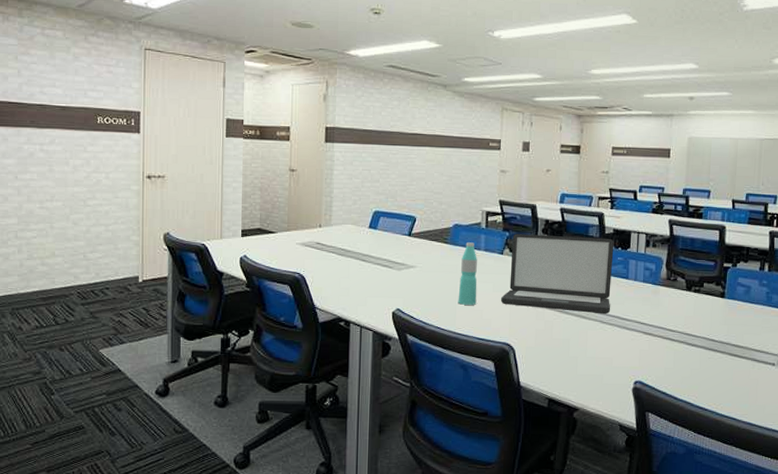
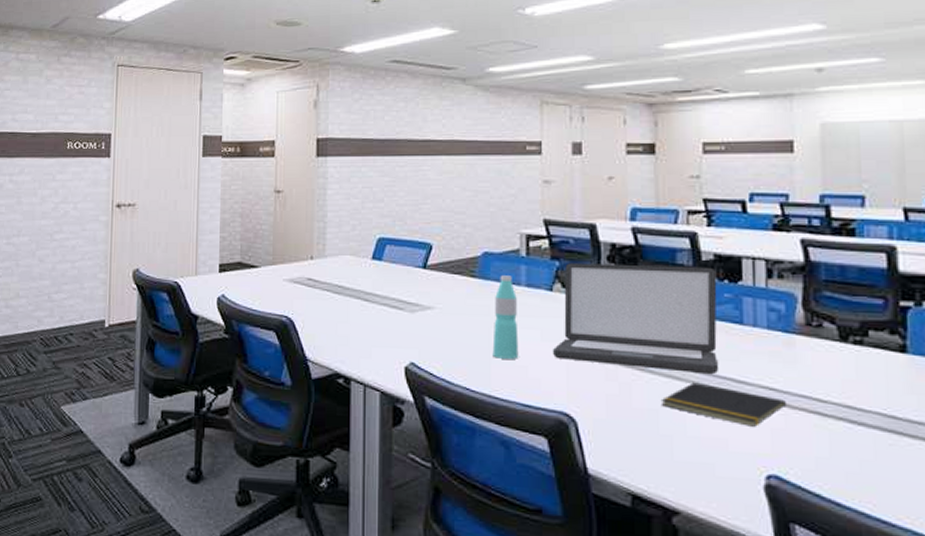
notepad: none [571,320,650,349] -> present [660,382,786,427]

